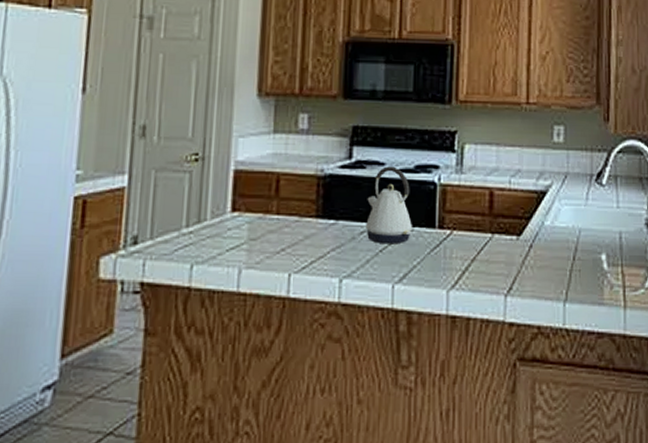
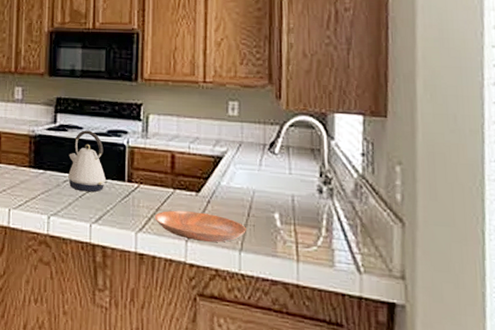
bowl: none [469,259,571,295] -> present [154,210,246,243]

